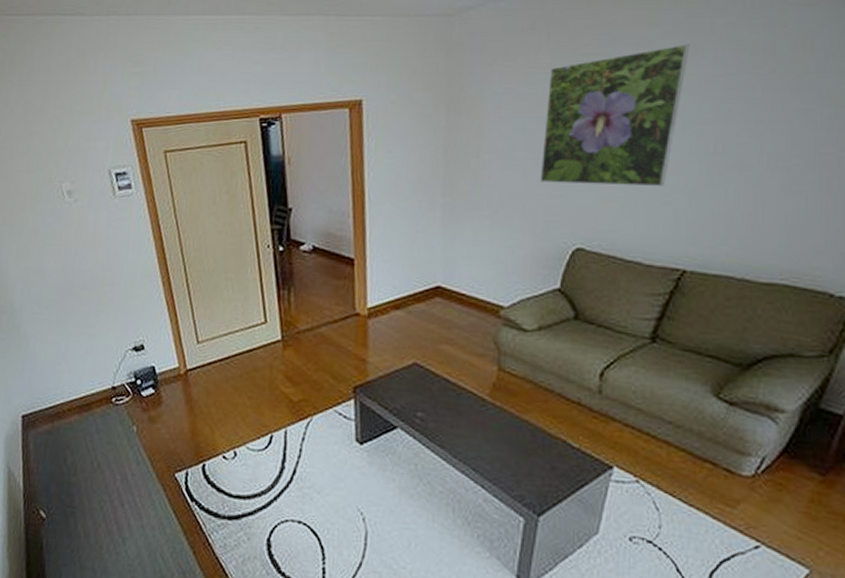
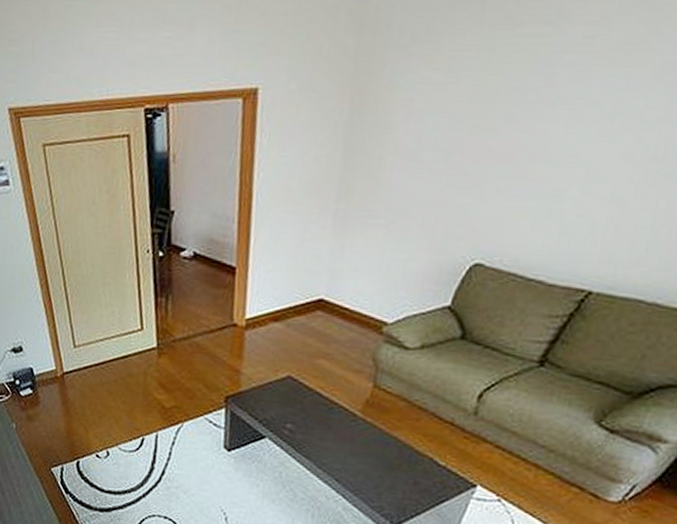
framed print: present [540,43,690,186] -> none [445,21,652,196]

